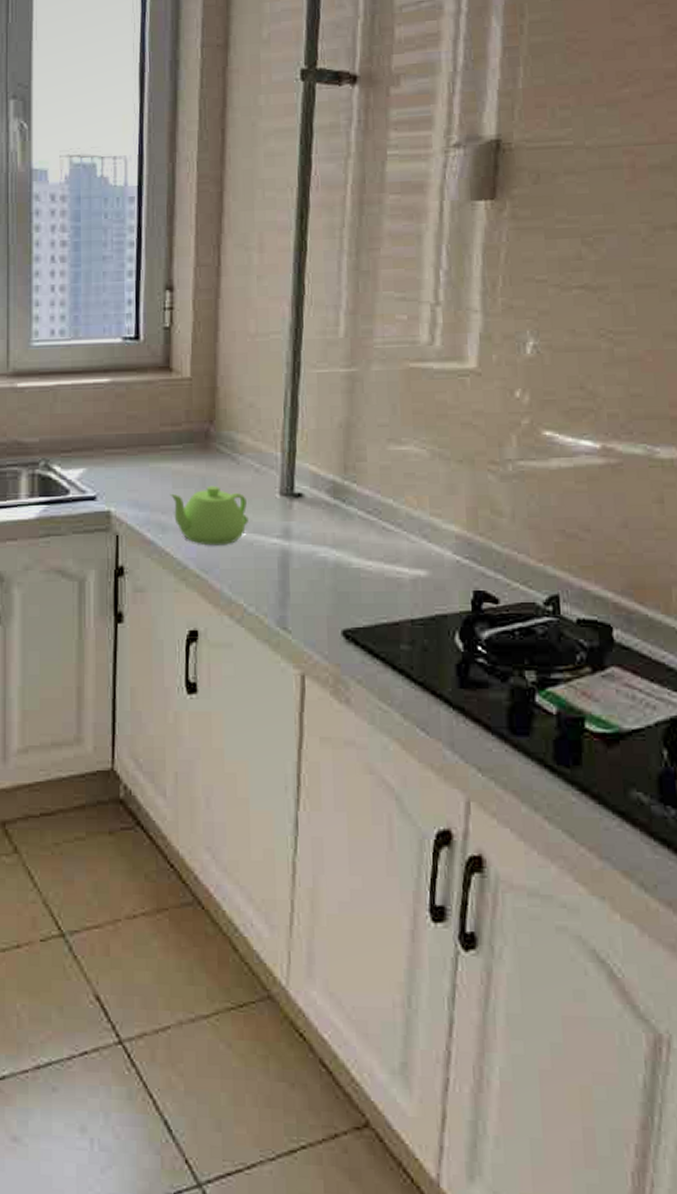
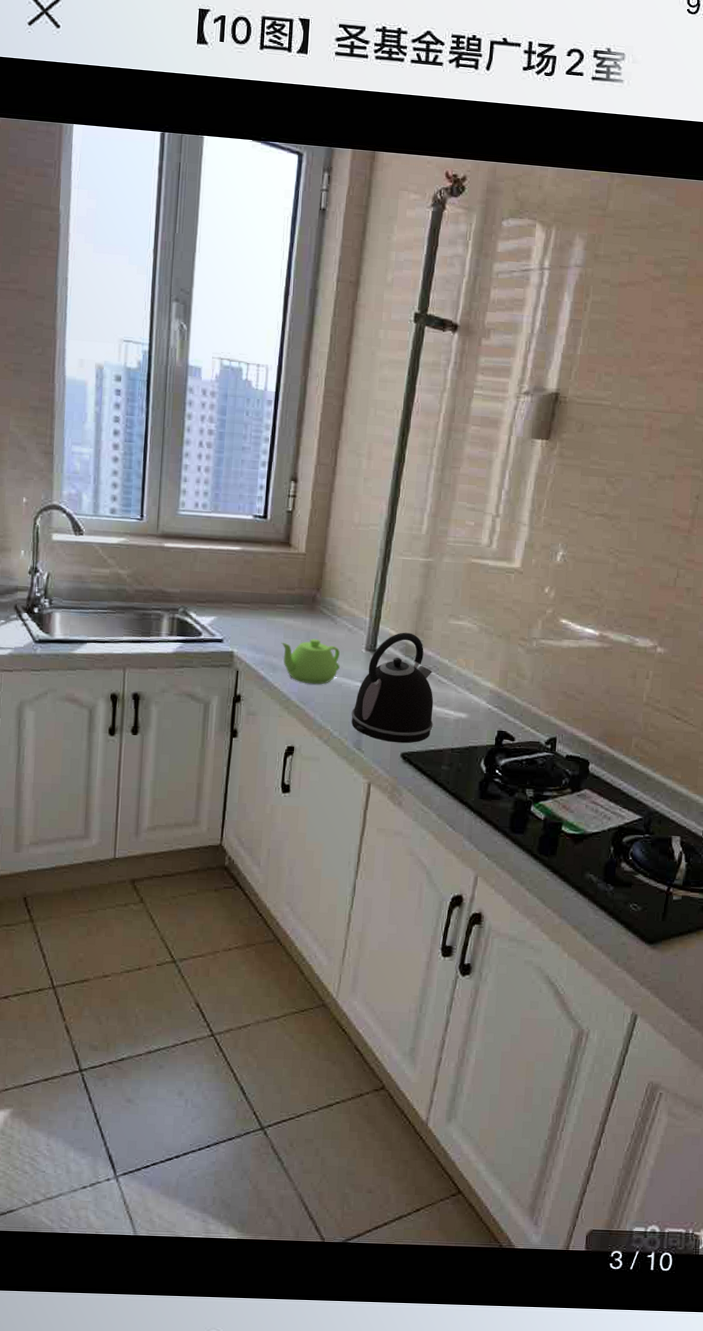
kettle: none [269,467,382,617] -> present [351,632,434,744]

